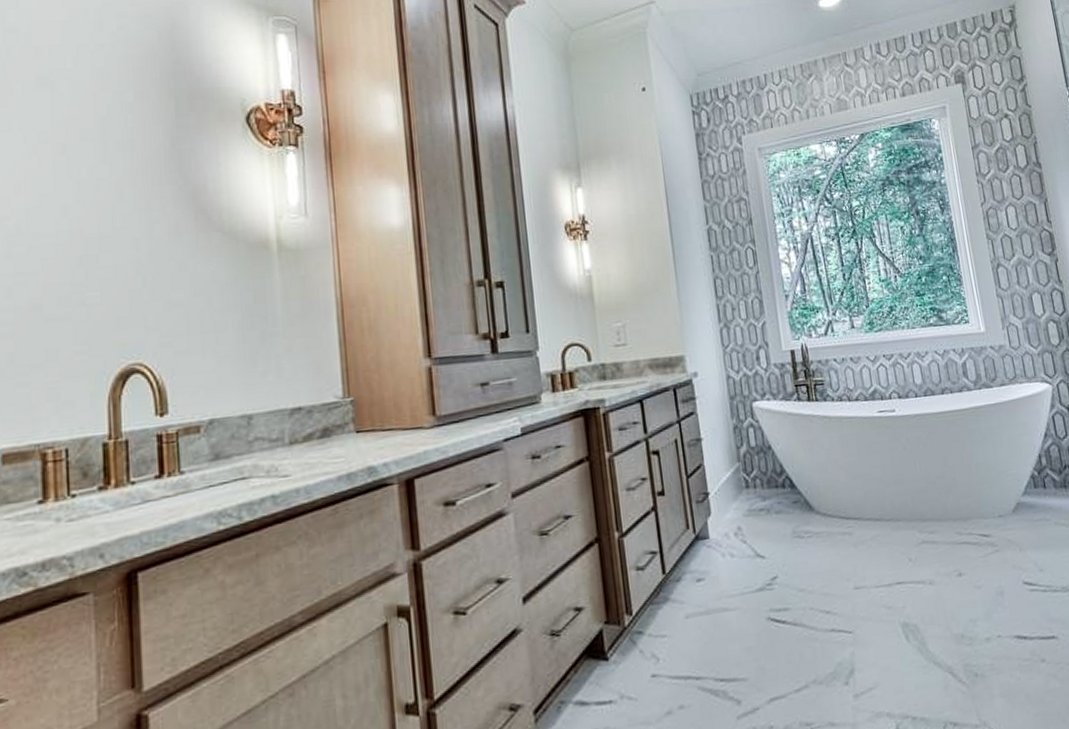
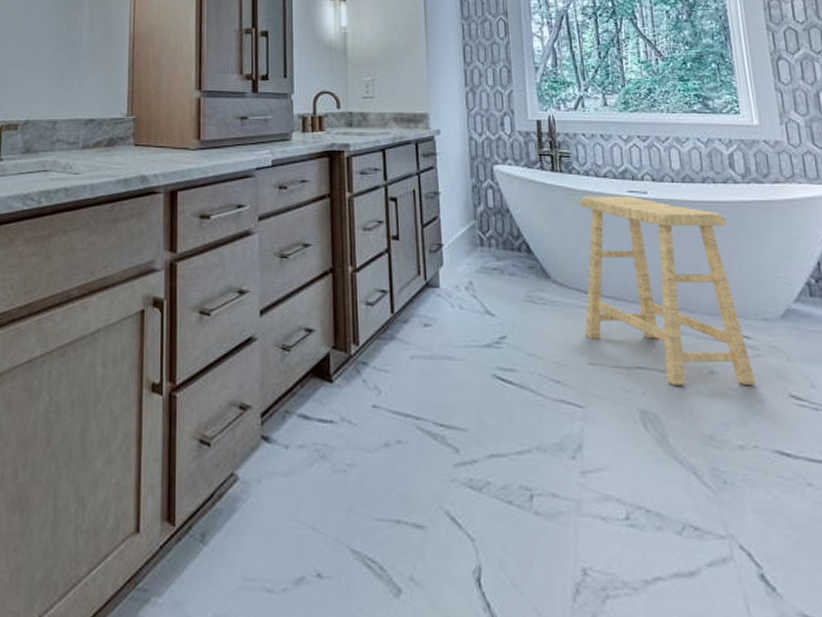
stool: none [835,416,996,594] -> present [579,196,756,386]

